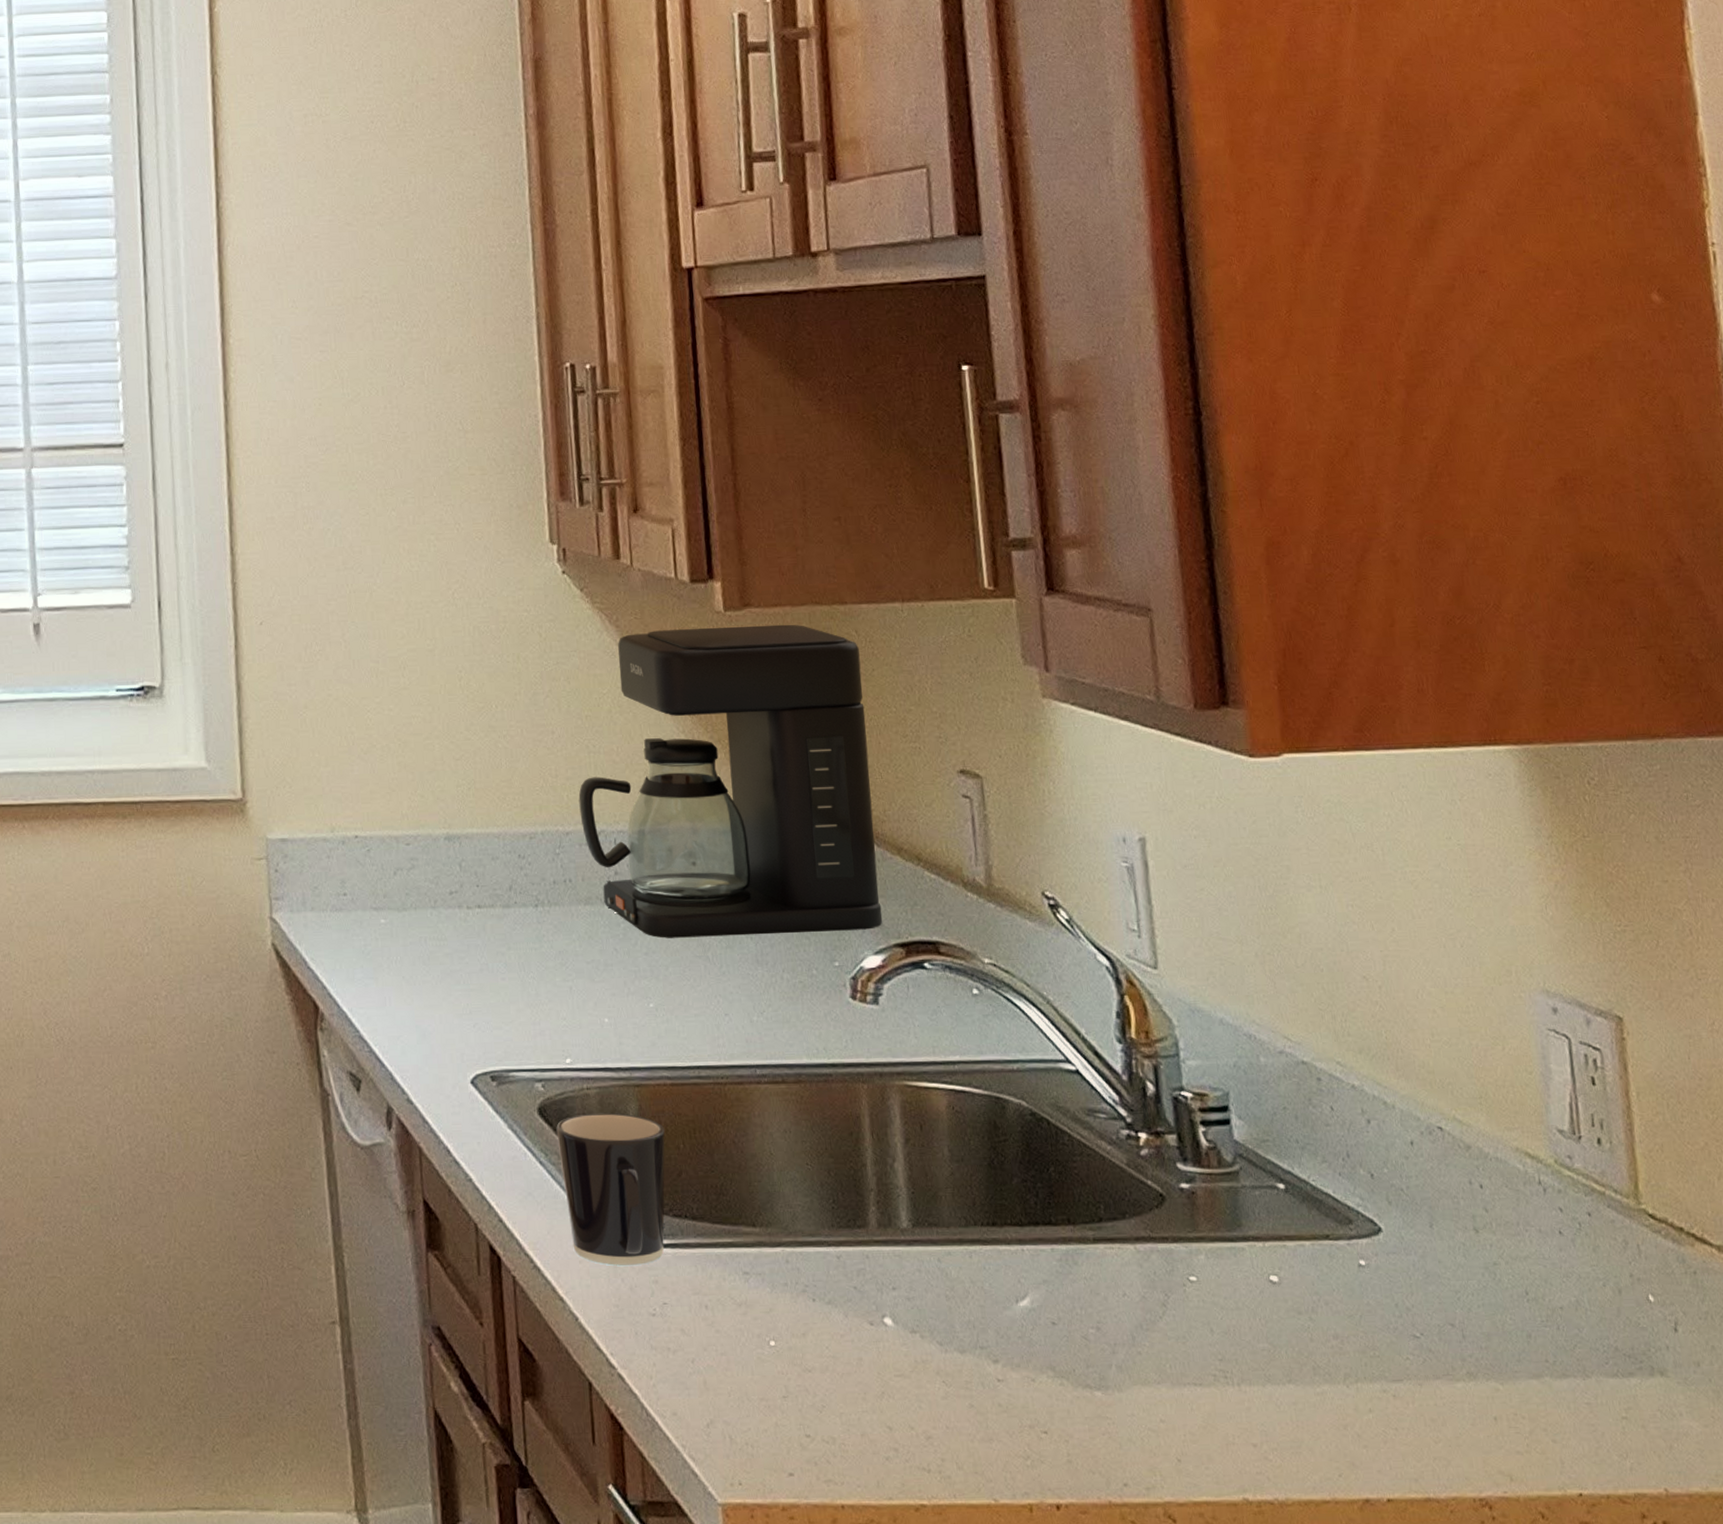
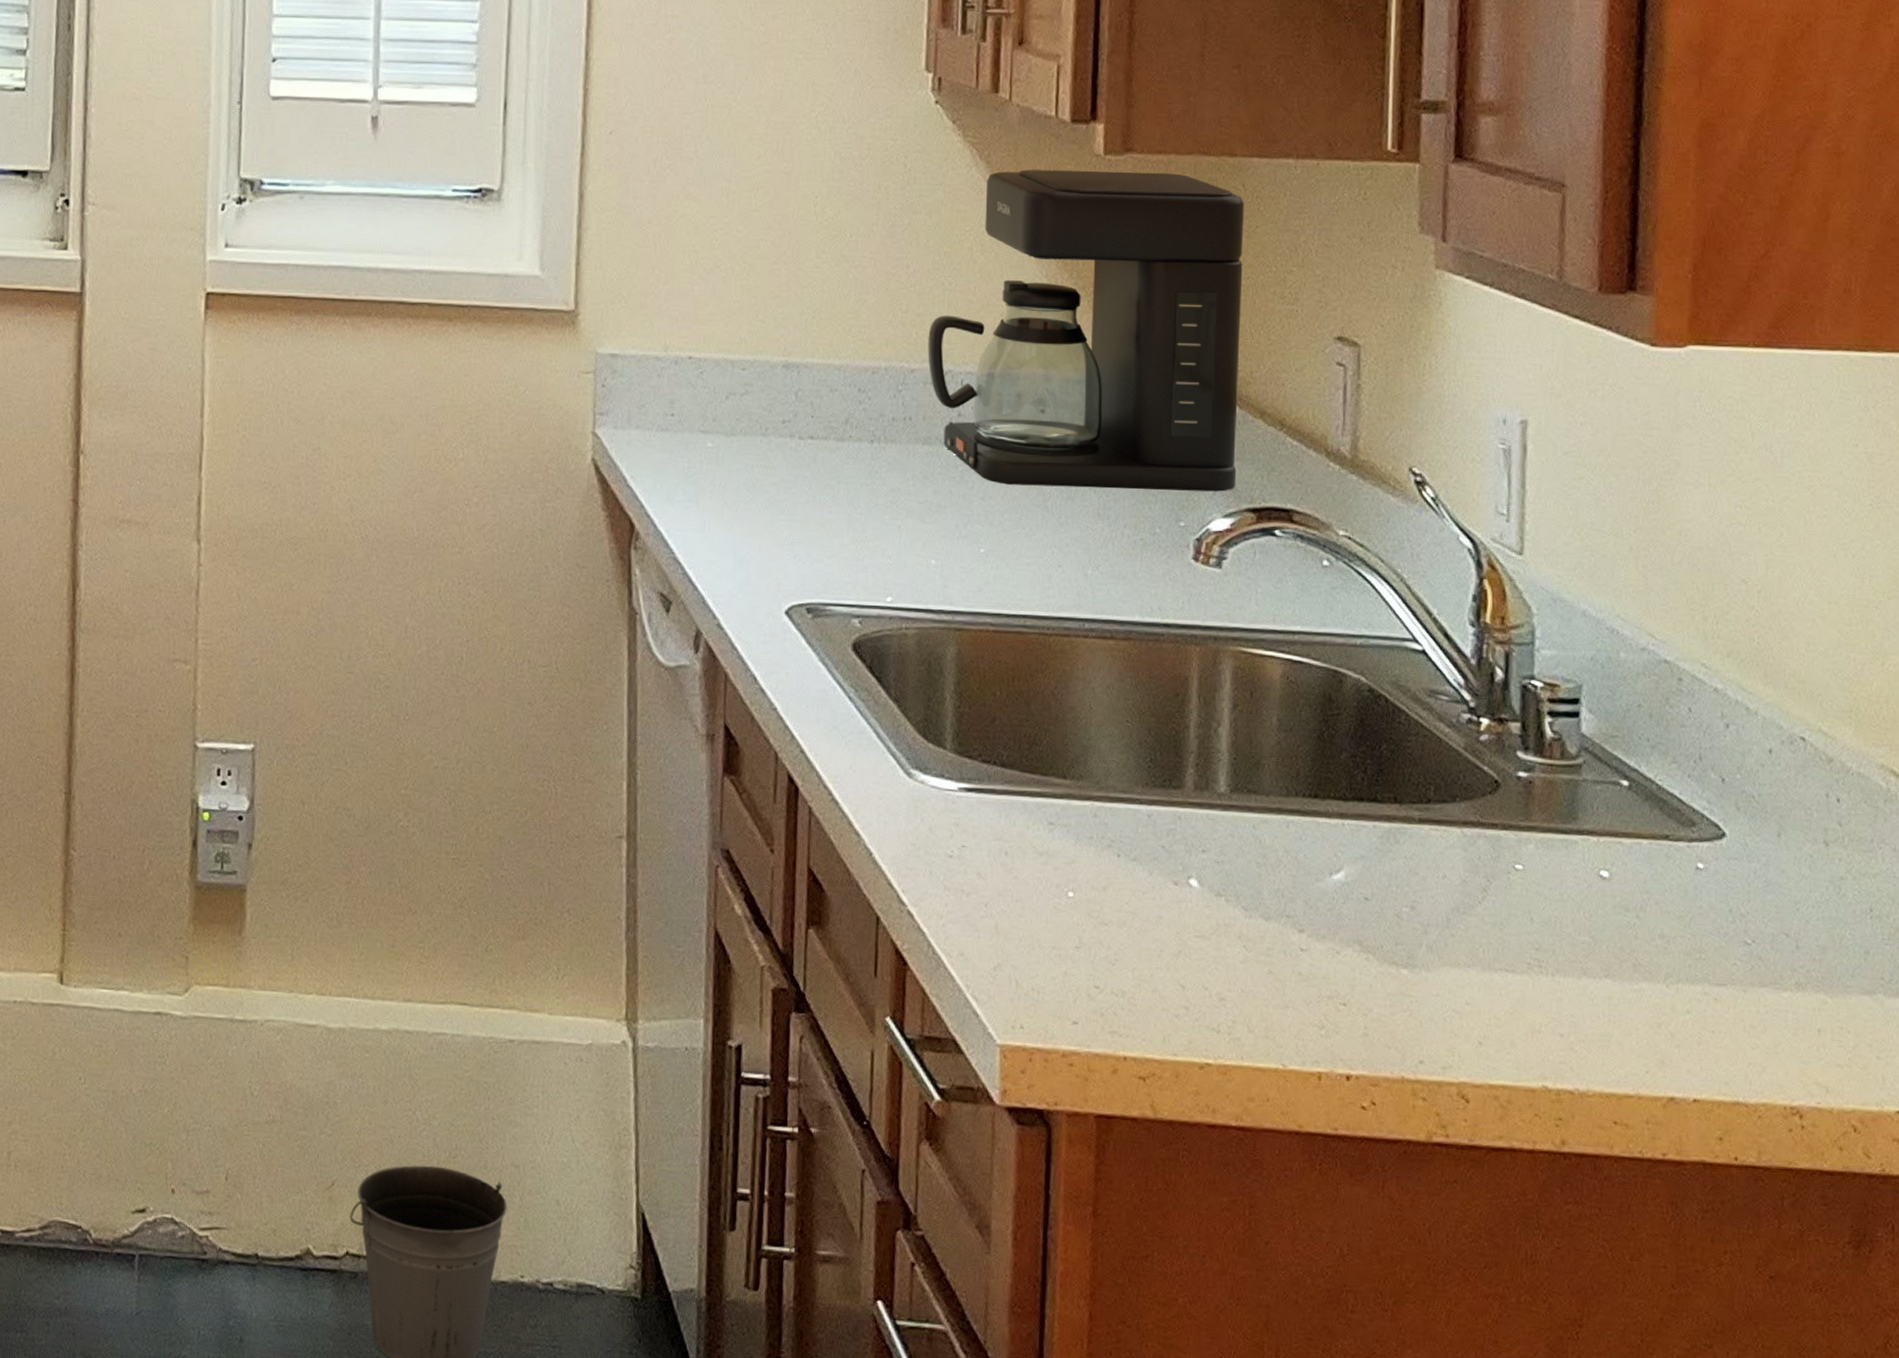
mug: present [556,1112,665,1266] -> none [869,653,982,807]

